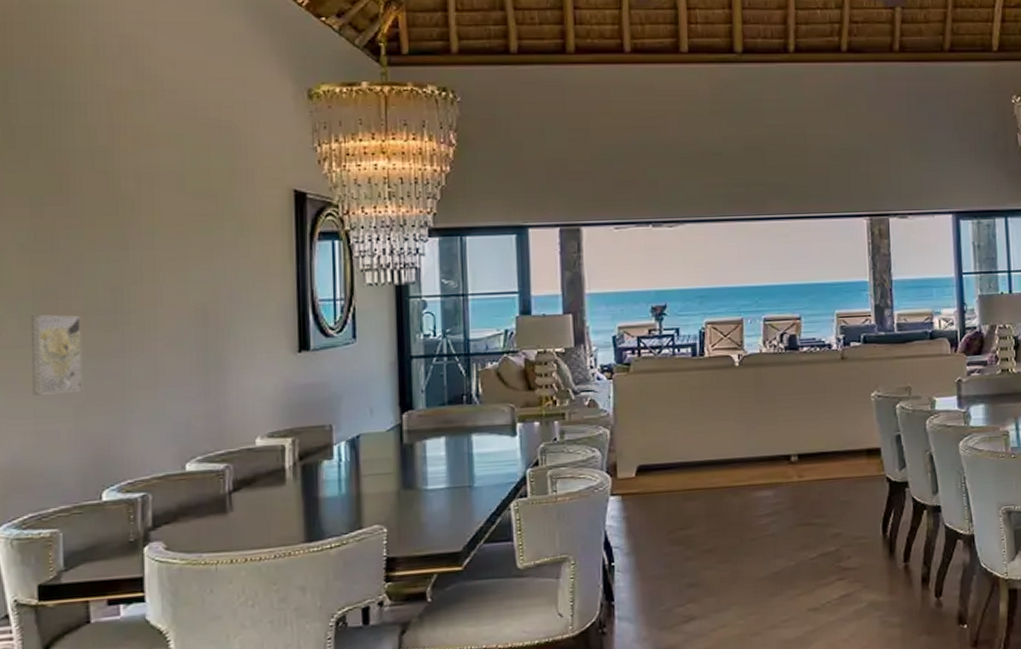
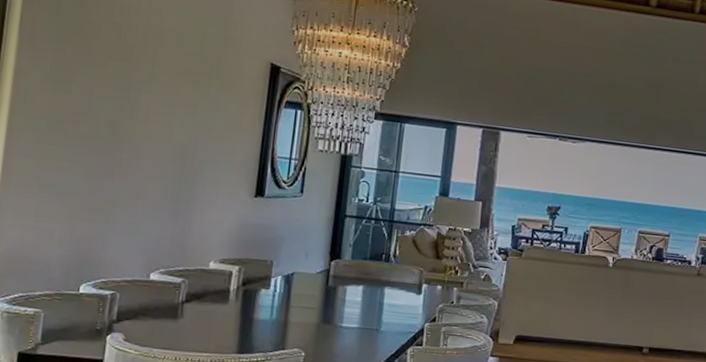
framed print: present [32,314,83,395] -> none [36,132,83,201]

